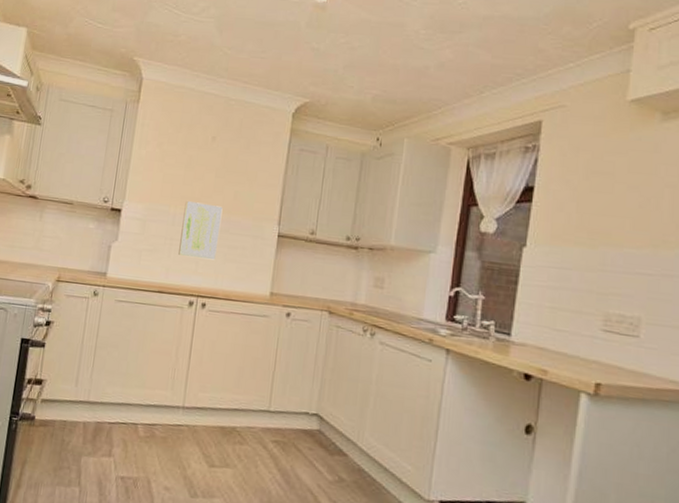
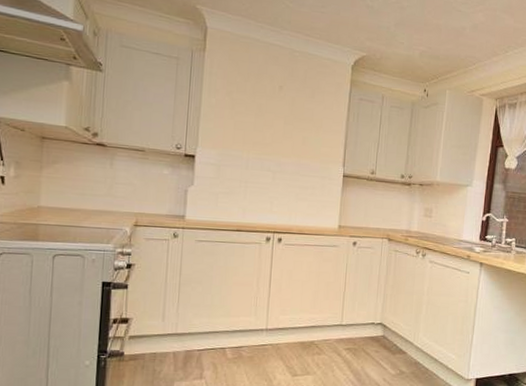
wall art: present [178,201,223,260] -> none [254,147,293,200]

